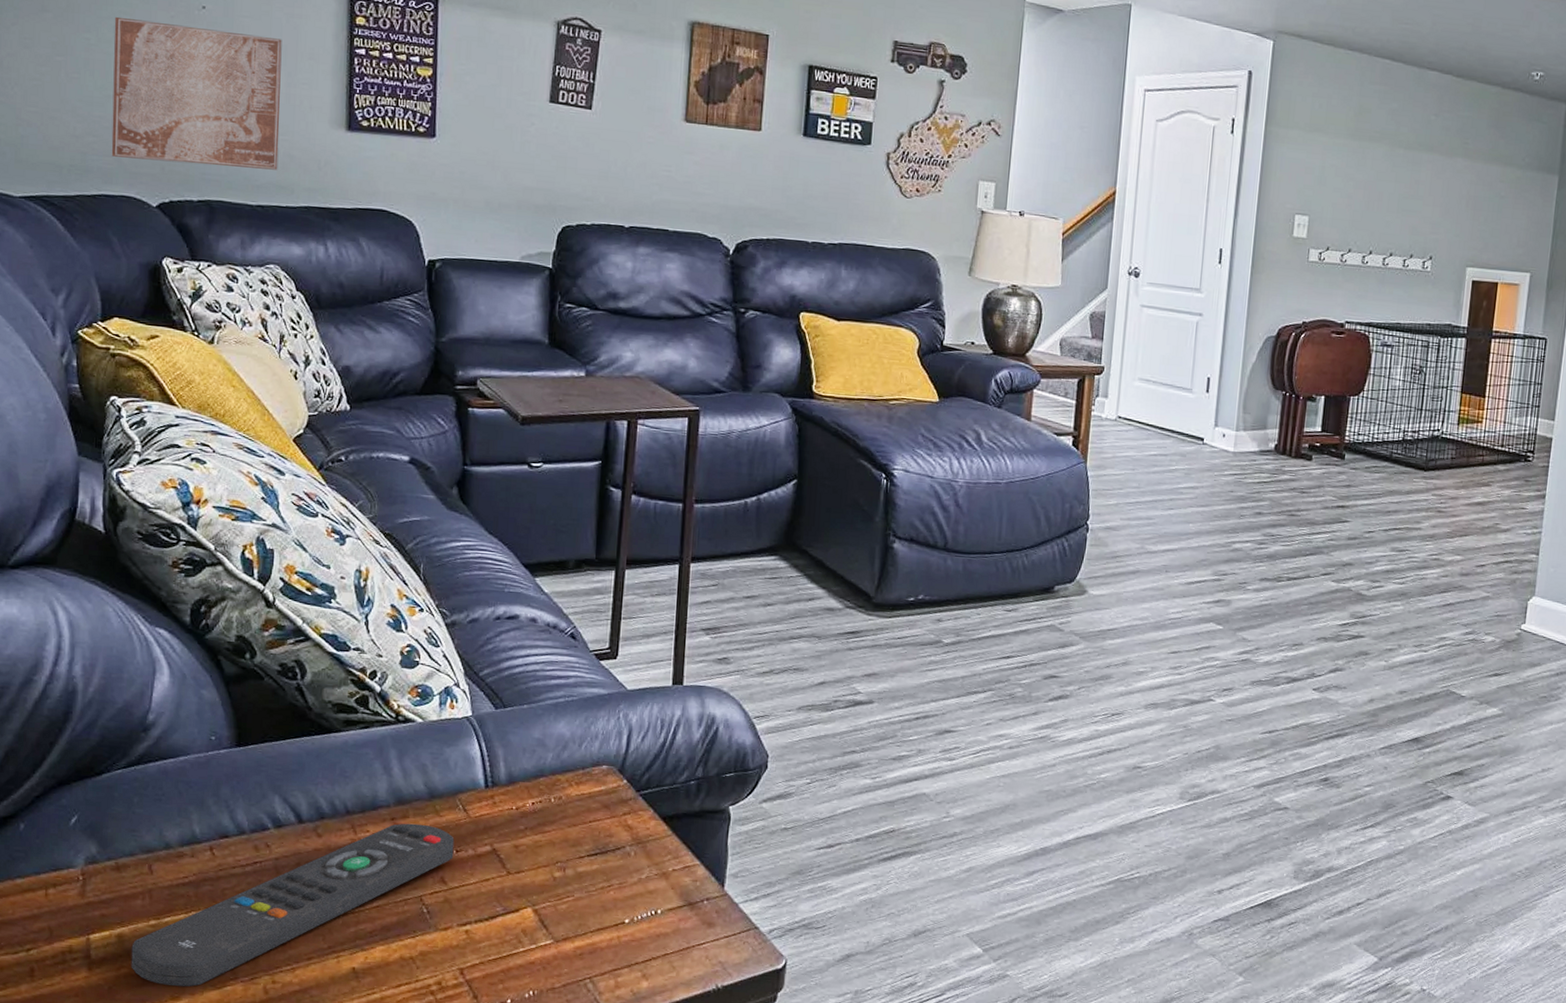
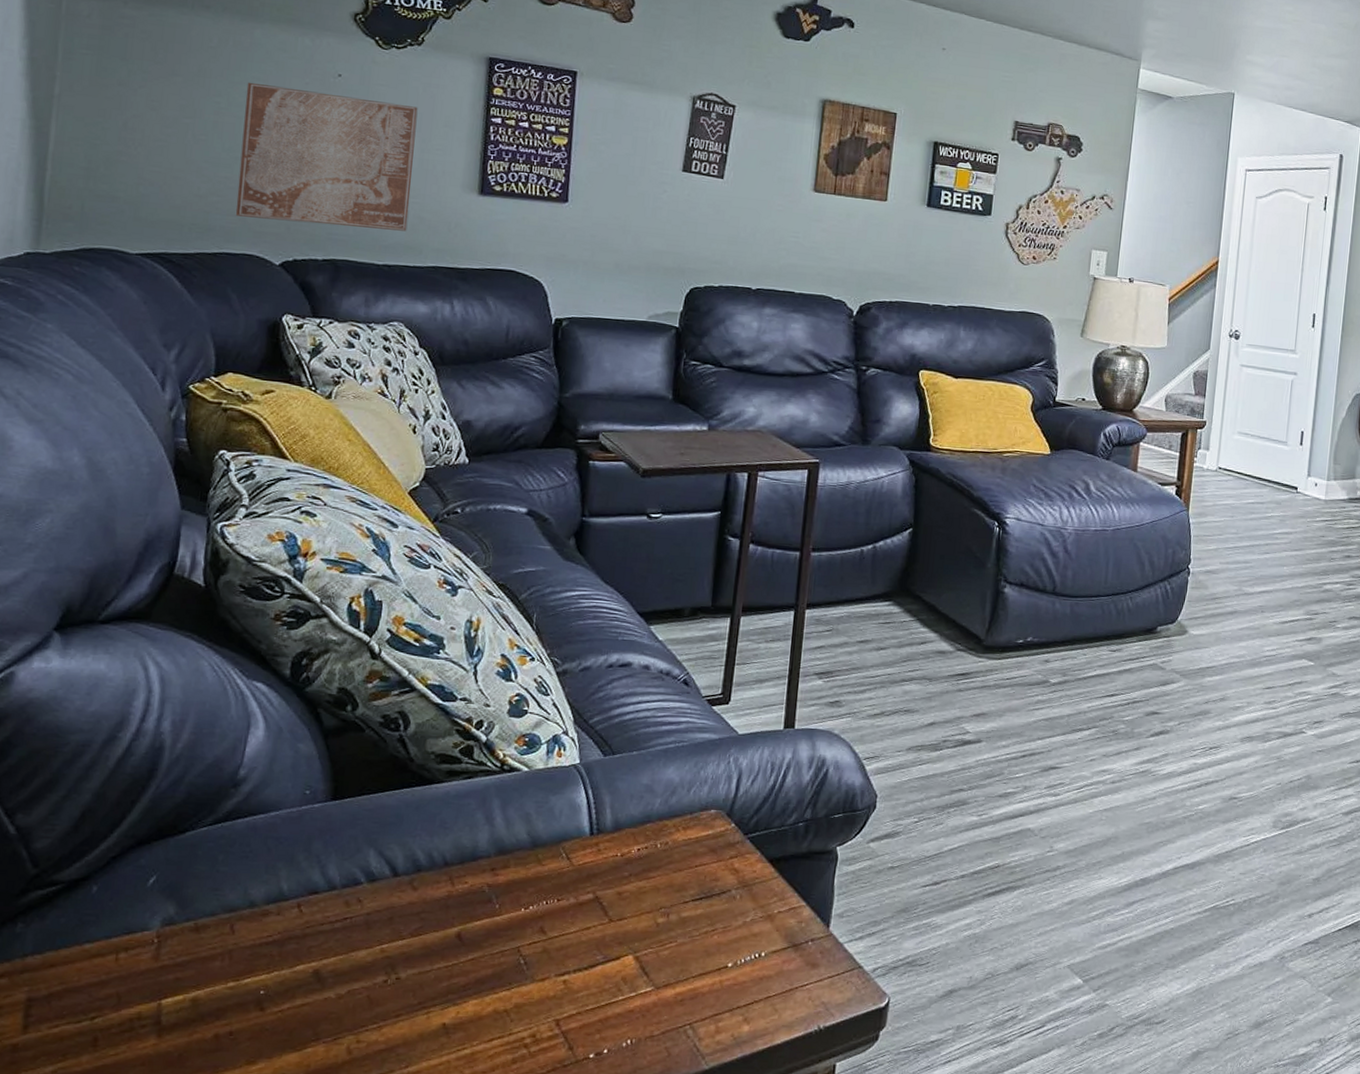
remote control: present [131,823,455,987] -> none [204,873,556,1051]

